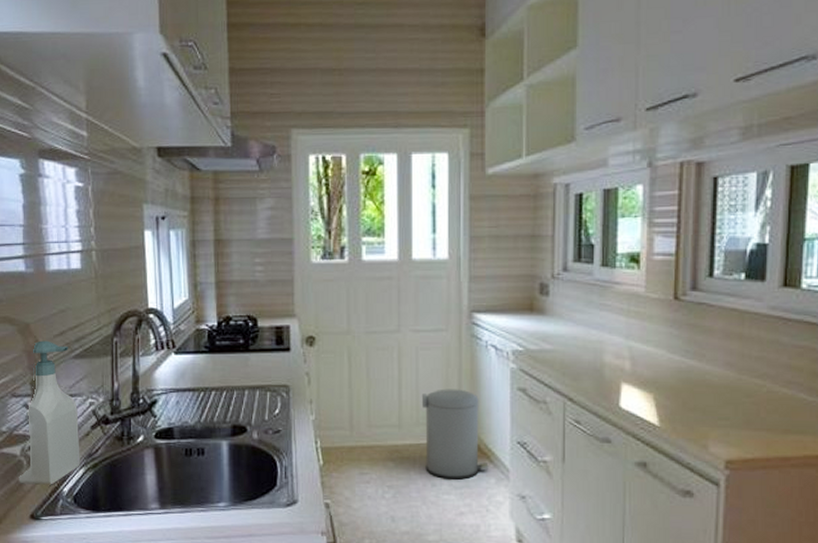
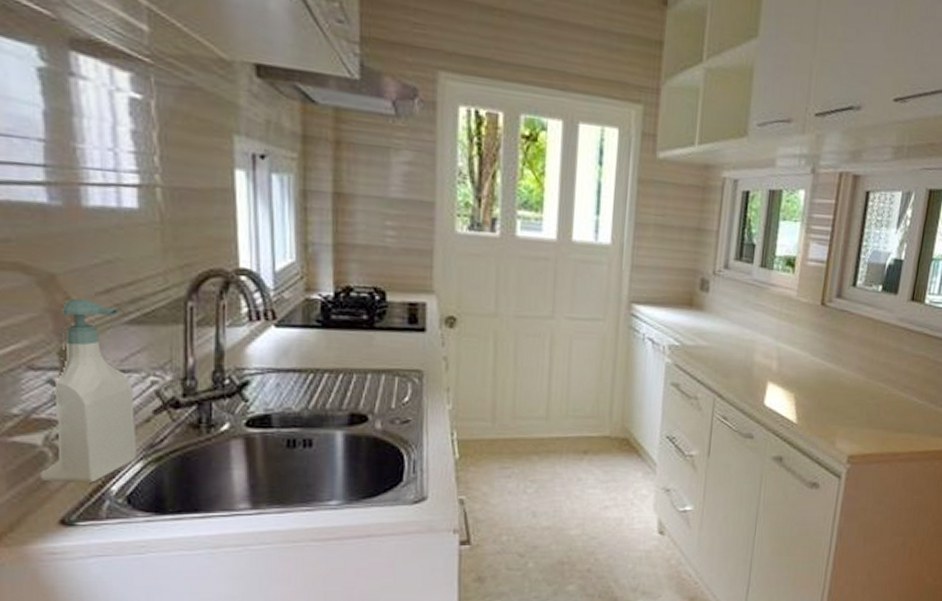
pedal bin: present [421,389,489,480] -> none [572,381,637,474]

